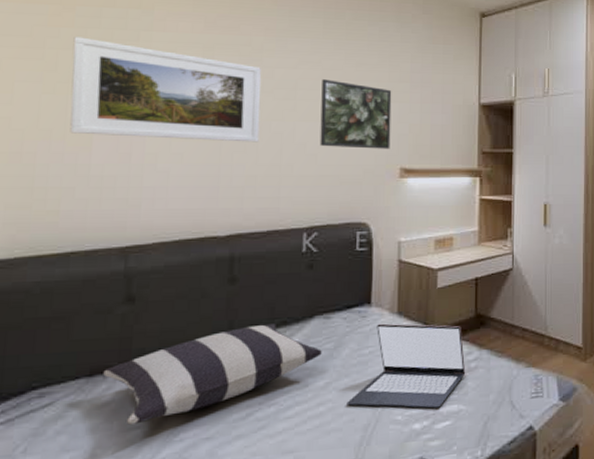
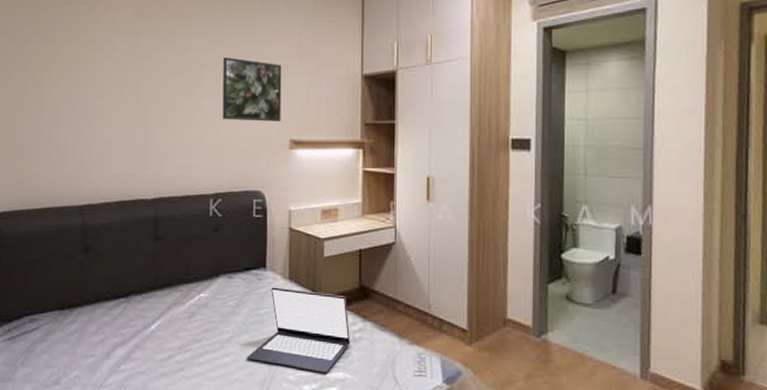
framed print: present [70,36,262,142] -> none [45,32,176,117]
pillow: present [103,323,322,425] -> none [70,278,226,353]

